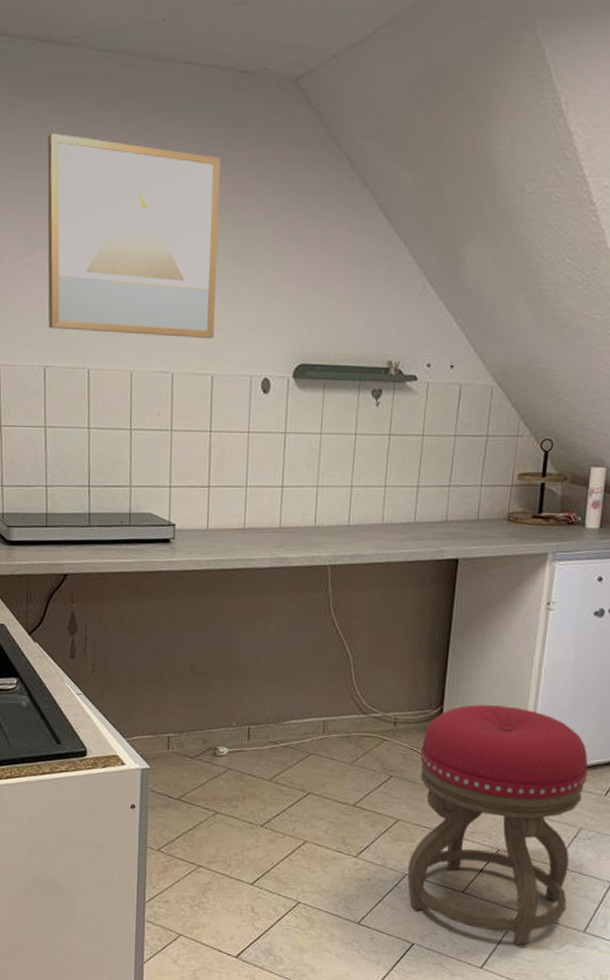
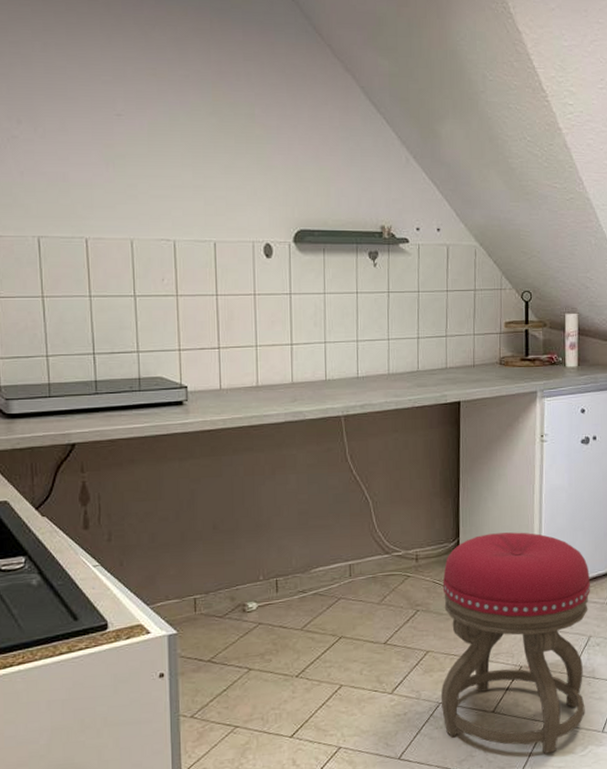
wall art: present [47,133,221,338] -> none [29,12,213,207]

